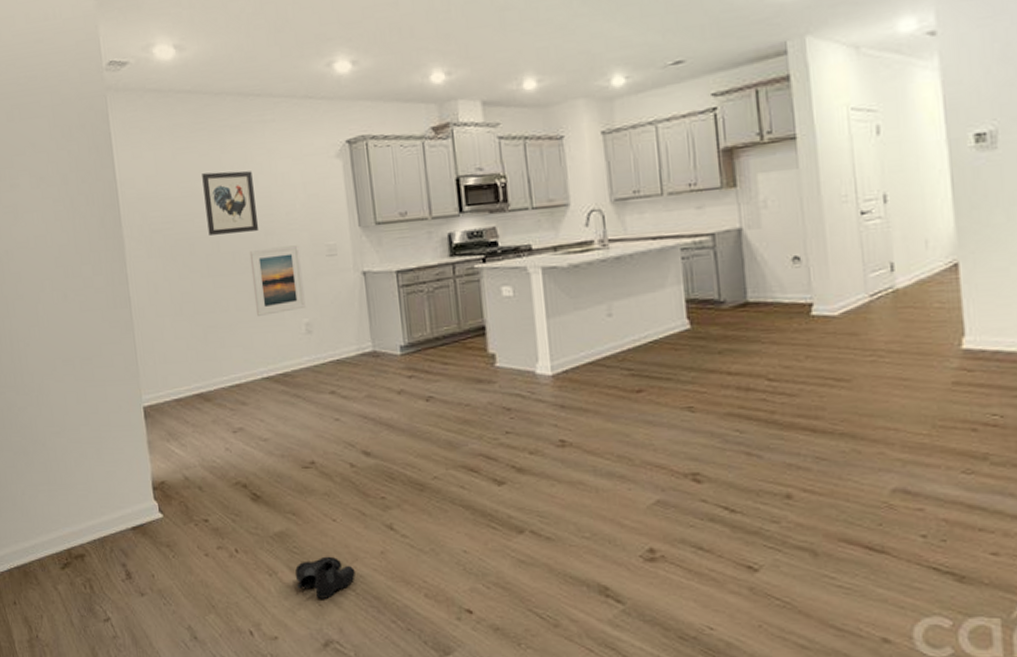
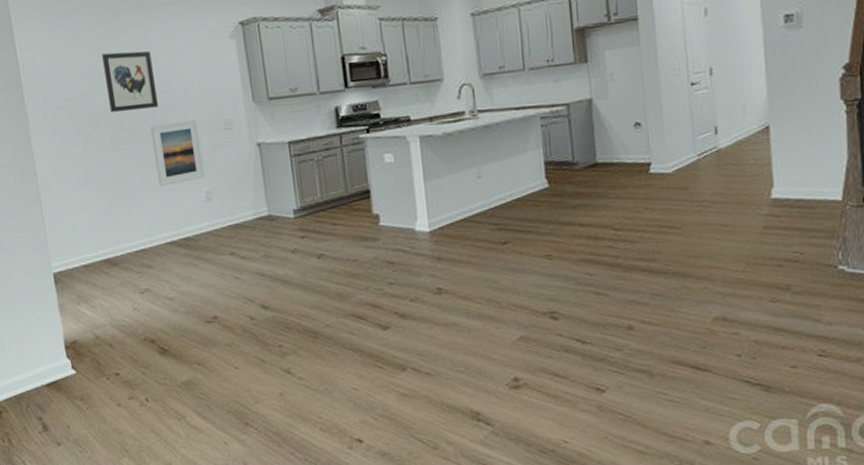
boots: present [294,556,356,599] -> none [201,400,257,438]

